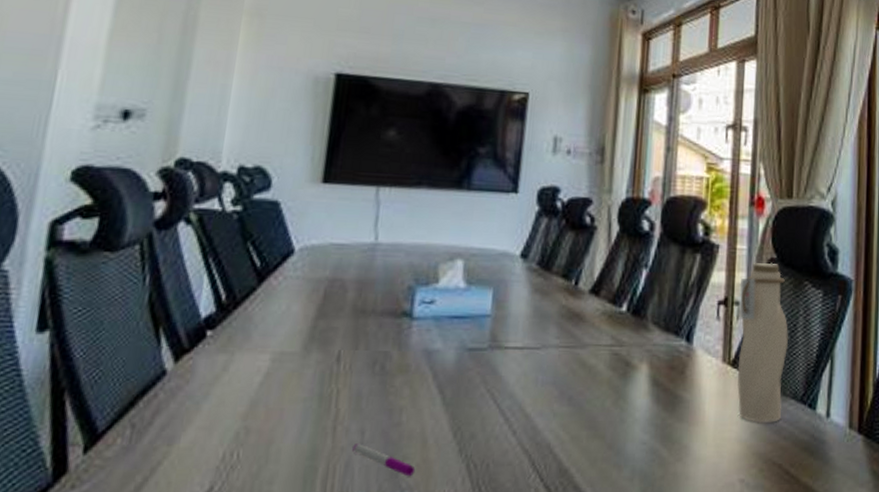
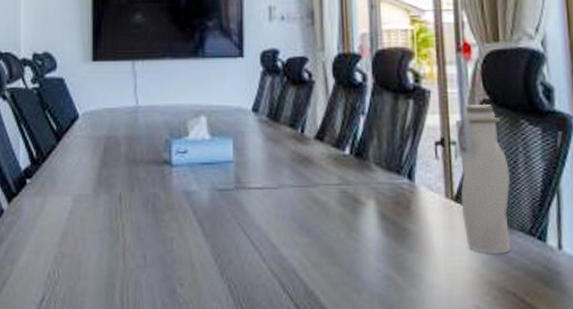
pen: present [352,444,416,477] -> none [139,266,189,294]

